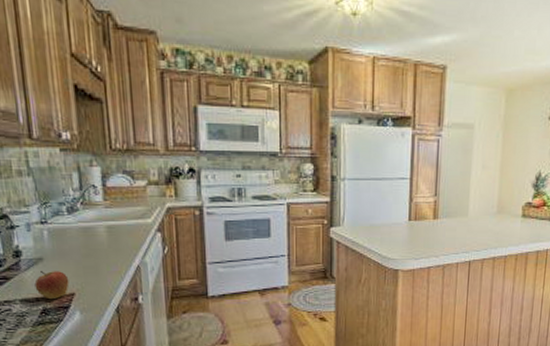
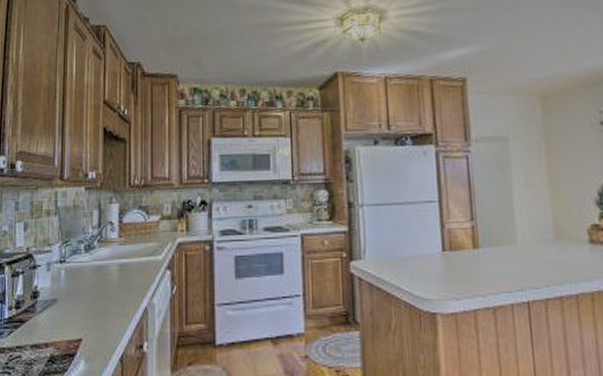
fruit: present [34,271,69,299] -> none [46,314,78,345]

